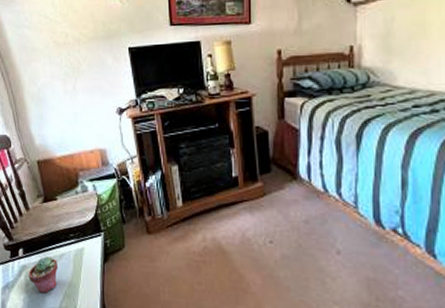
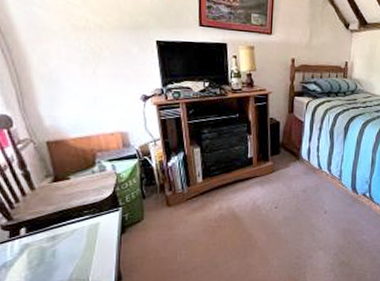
potted succulent: present [28,256,58,294] -> none [32,233,68,269]

